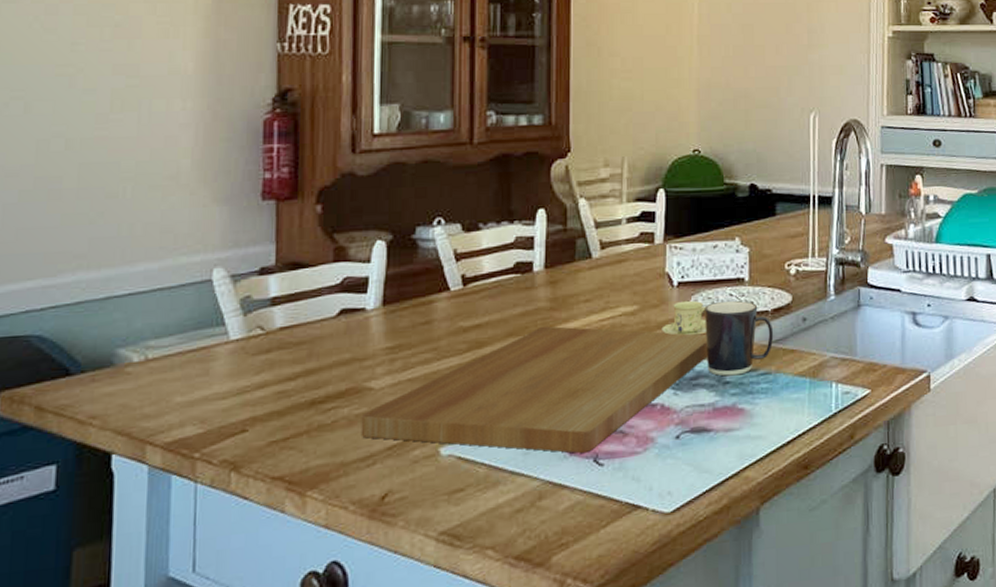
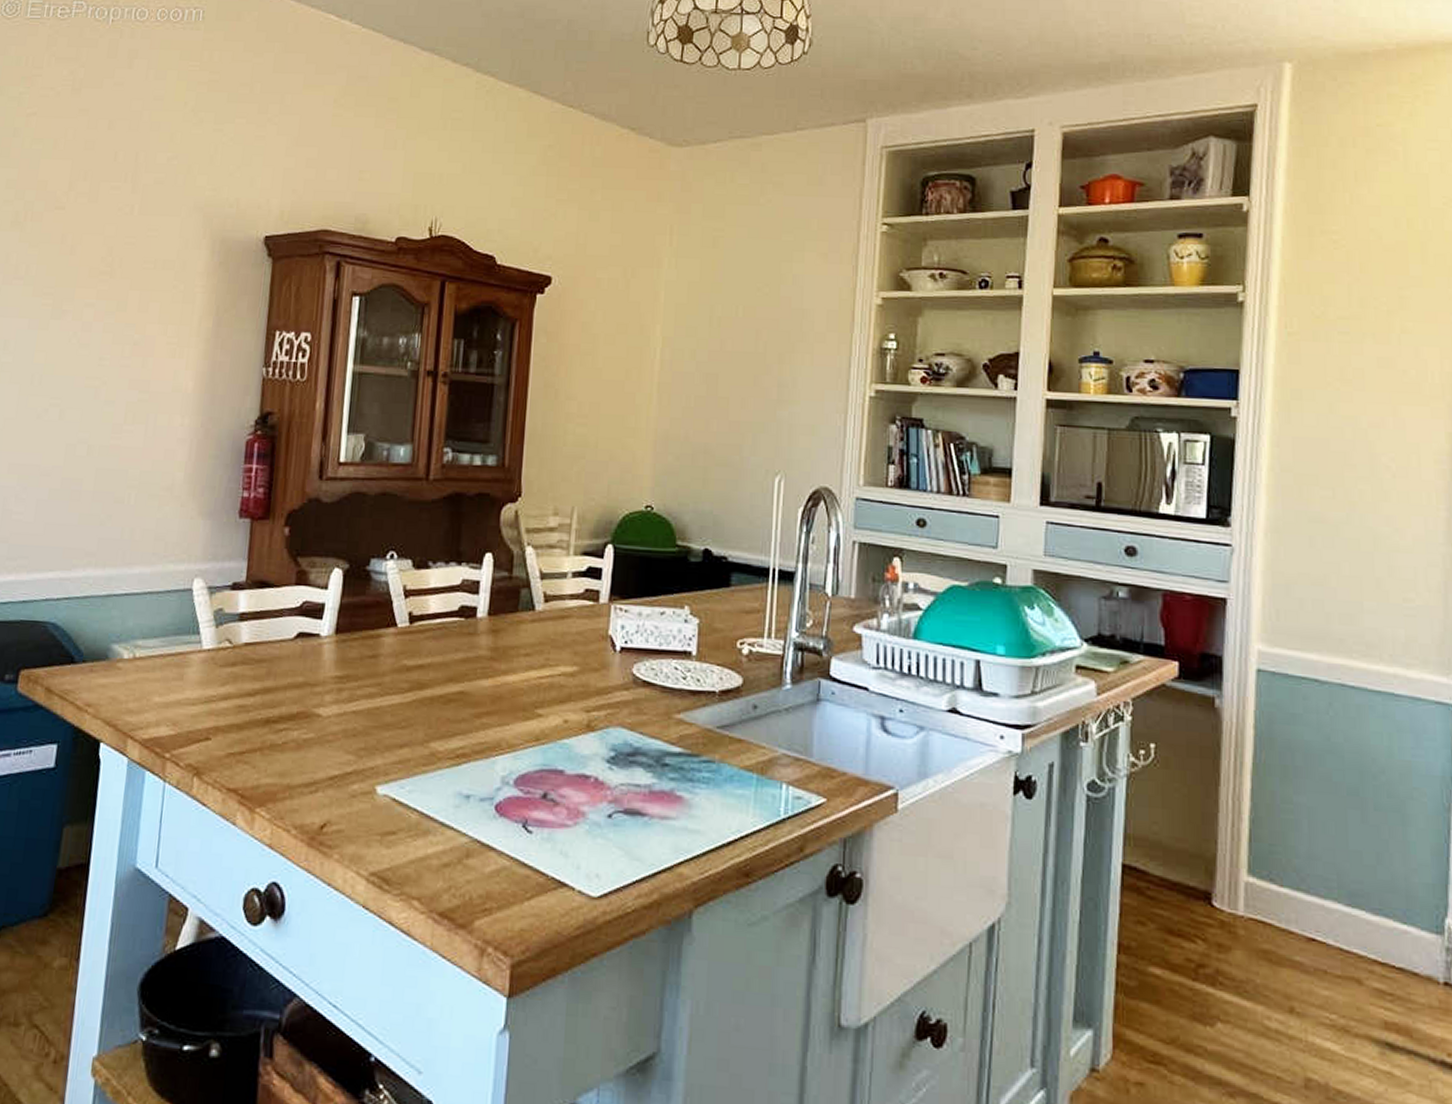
cutting board: present [360,326,708,453] -> none [306,675,648,816]
cup and saucer: present [661,300,706,336] -> none [600,668,648,708]
mug: present [704,300,774,376] -> none [645,673,720,759]

